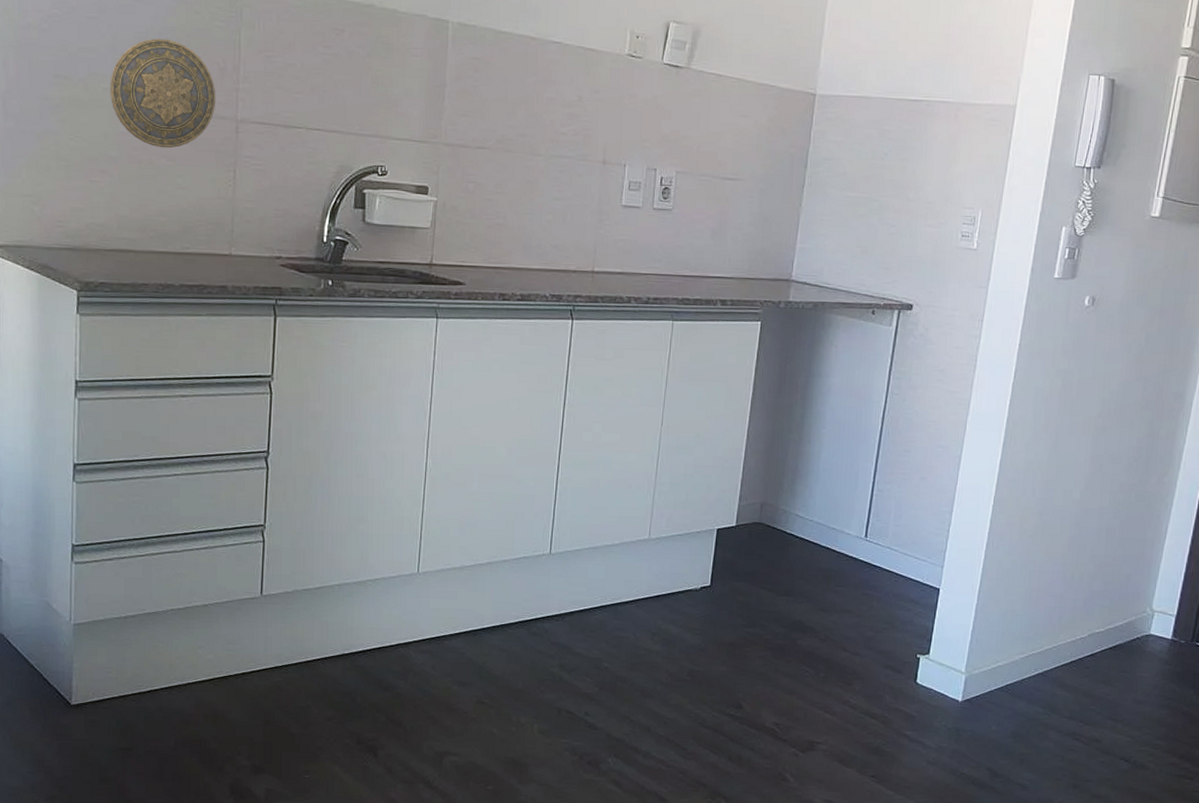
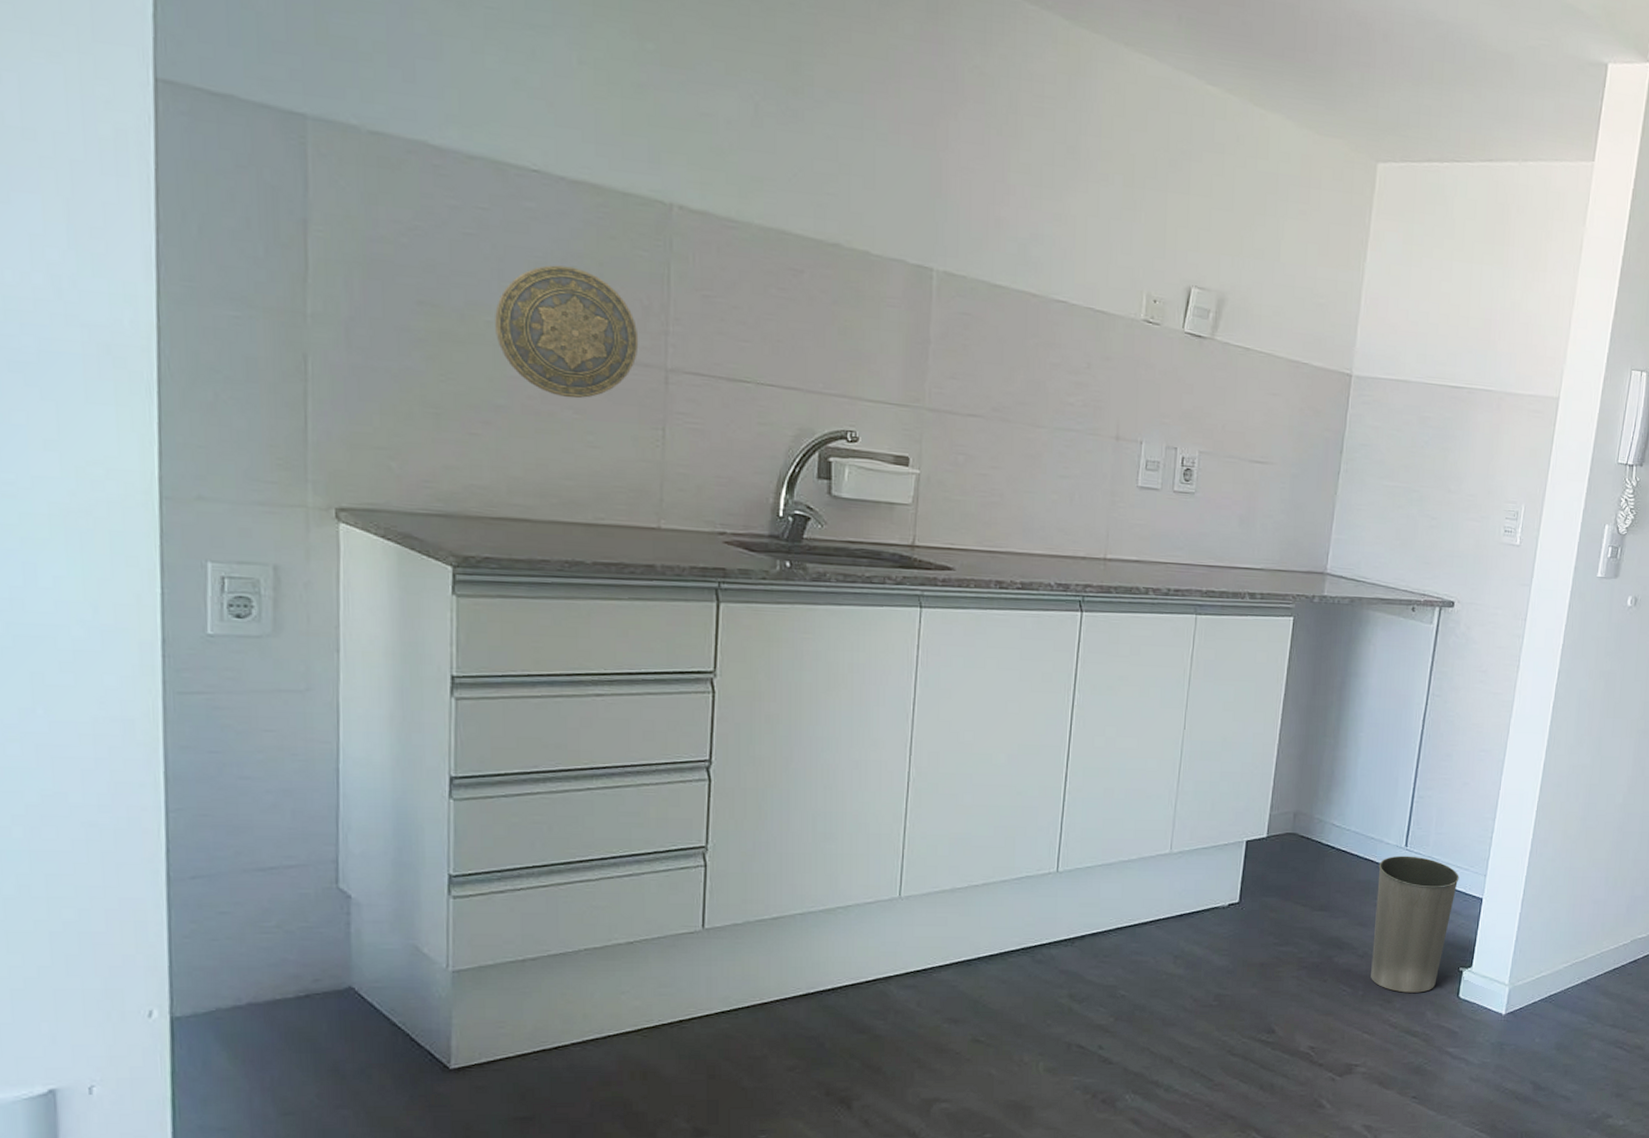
waste basket: none [832,546,917,677] -> present [1371,855,1459,993]

